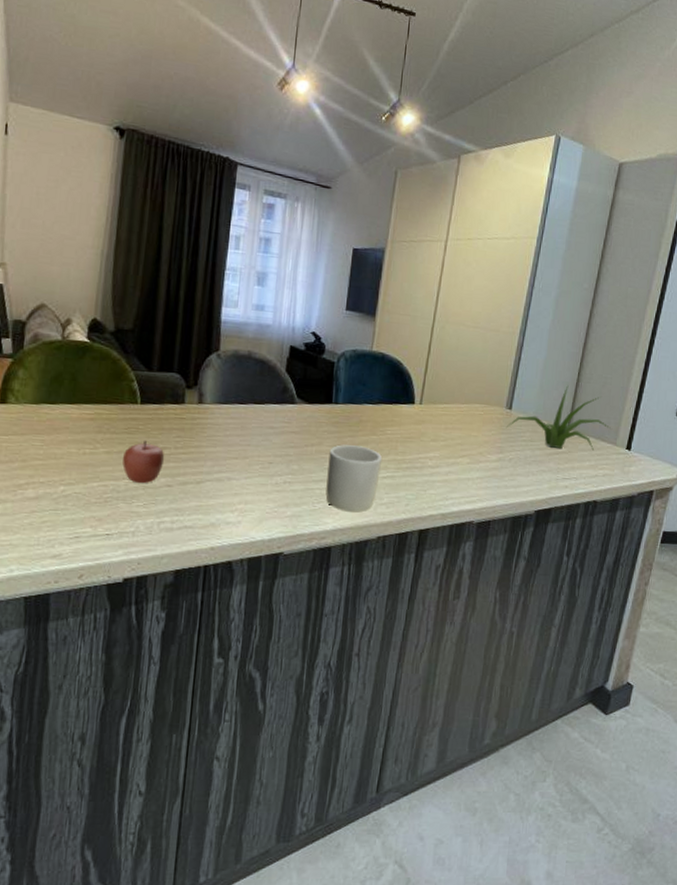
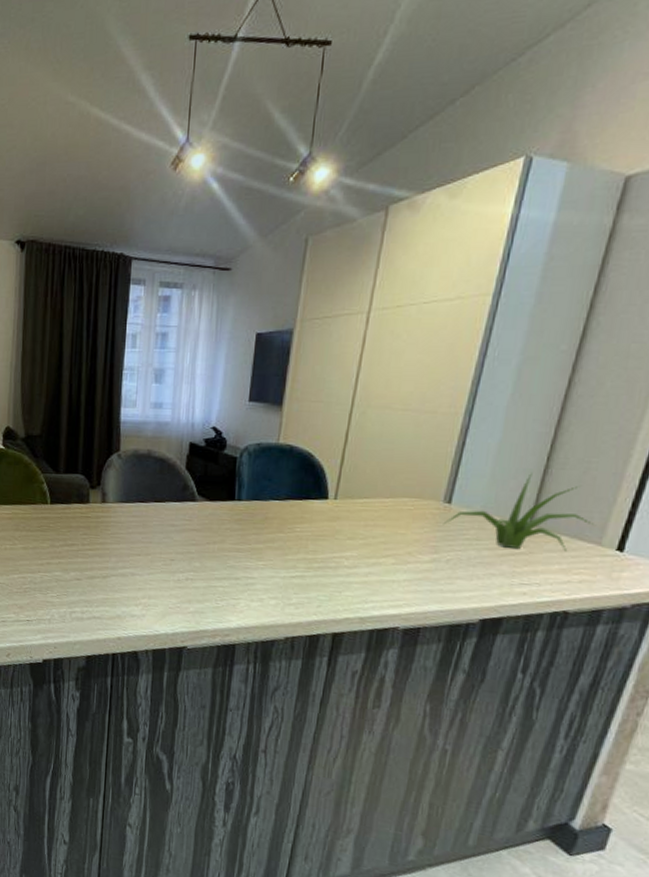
fruit: present [122,440,165,484] -> none [38,537,74,577]
mug: present [325,444,383,514] -> none [229,542,291,613]

